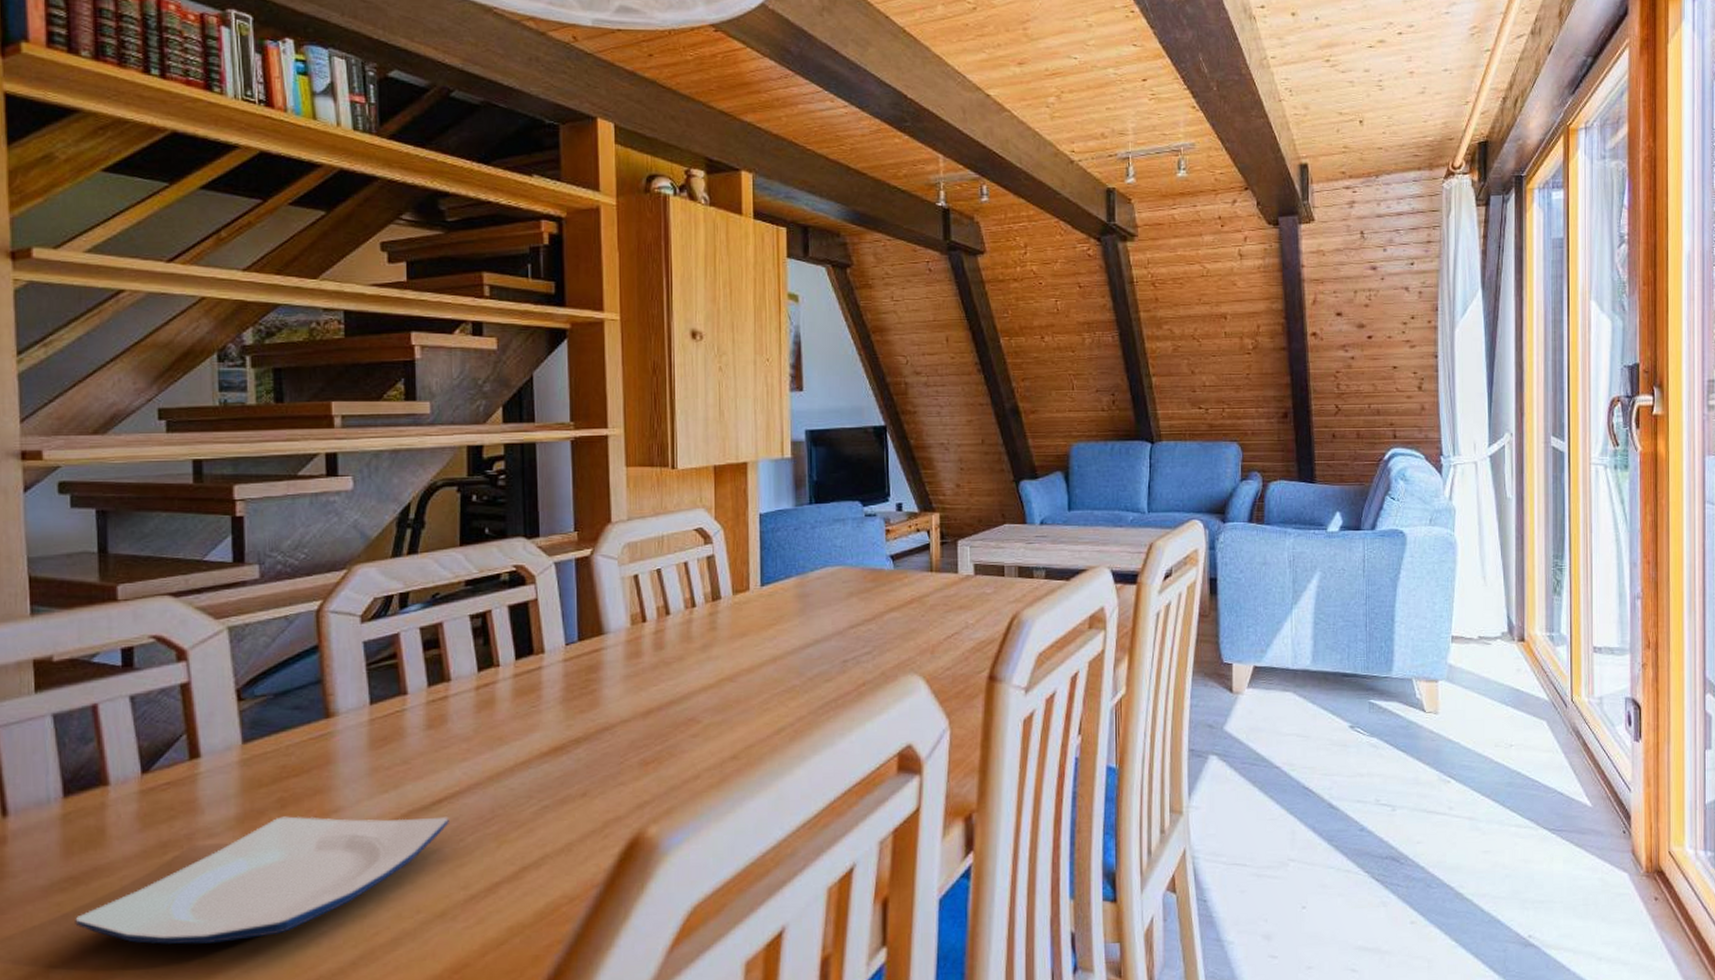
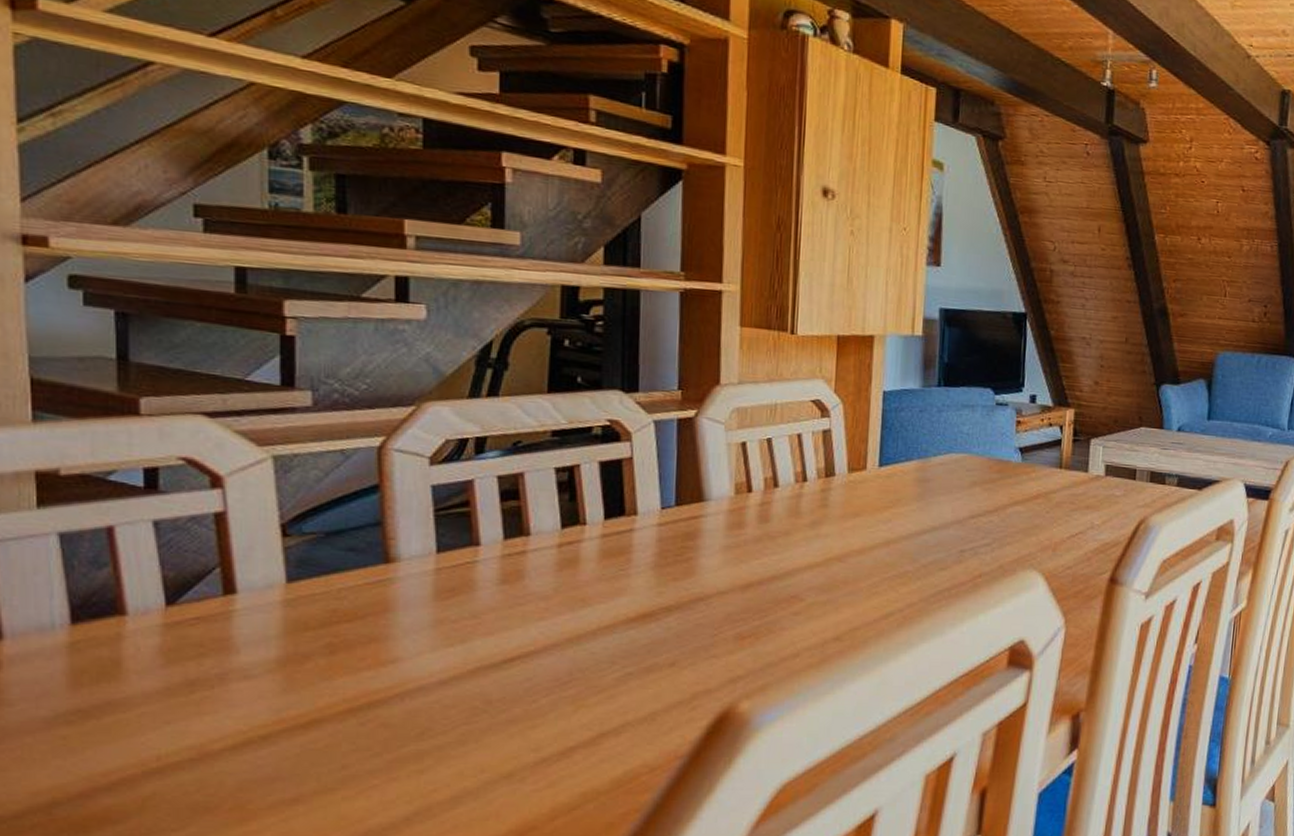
plate: present [75,816,449,944] -> none [83,663,521,789]

